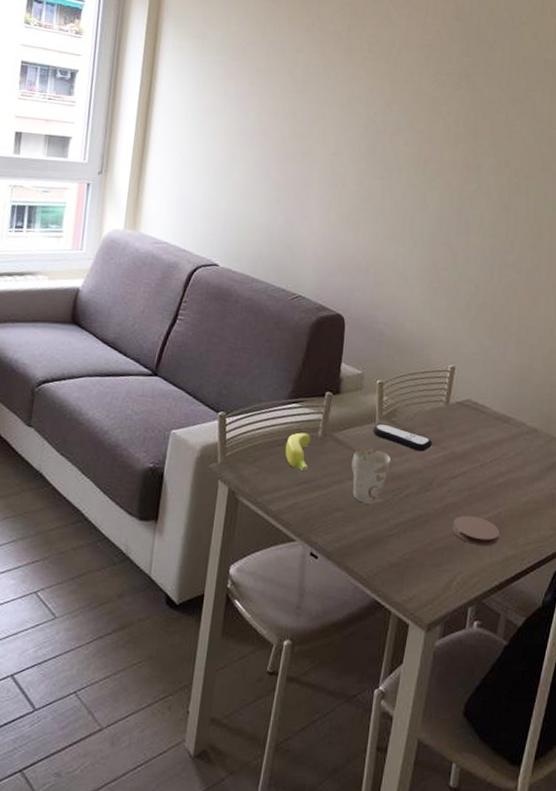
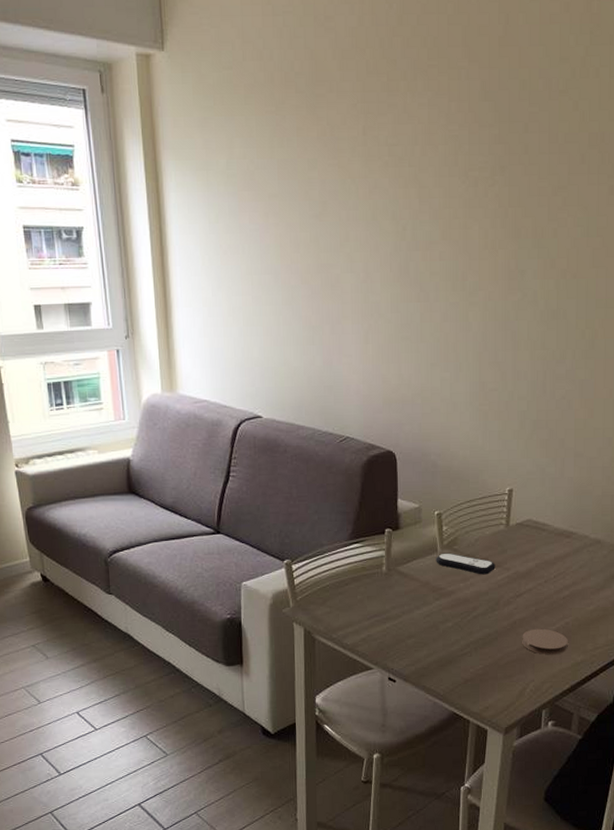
banana: present [285,432,311,472] -> none [352,570,376,606]
mug: present [351,448,391,504] -> none [418,577,456,628]

